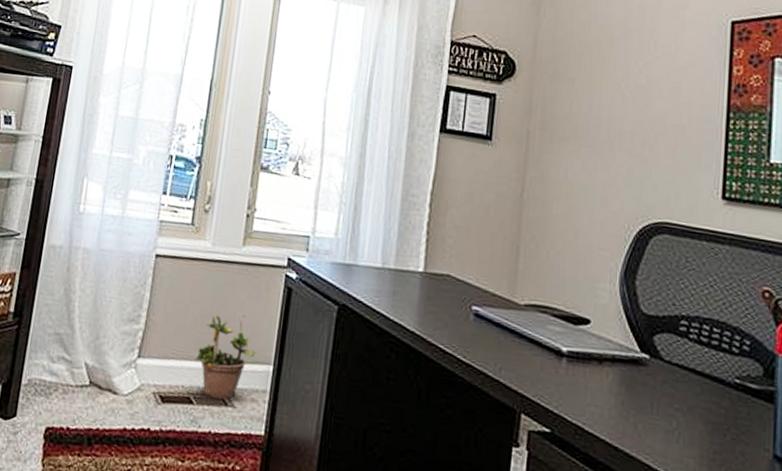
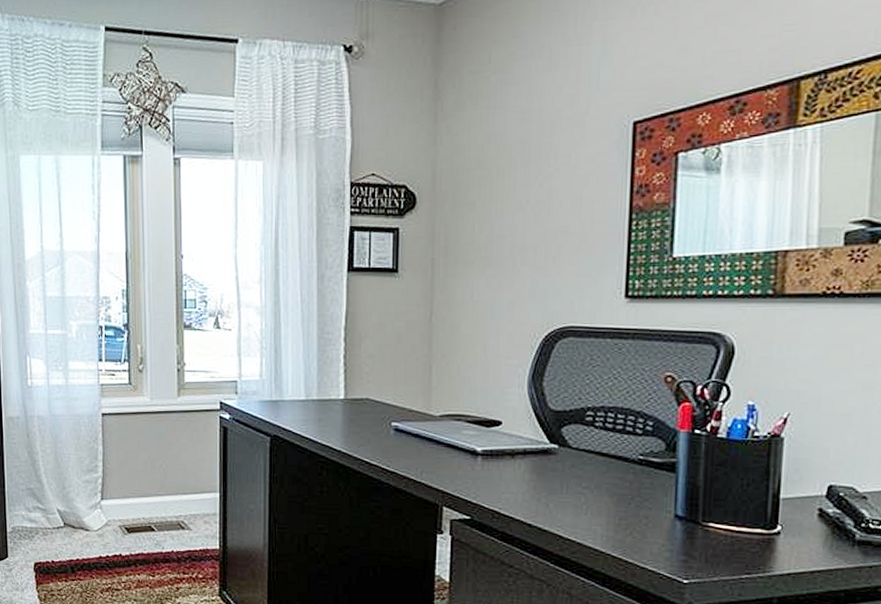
potted plant: present [194,315,255,400] -> none [150,454,202,525]

